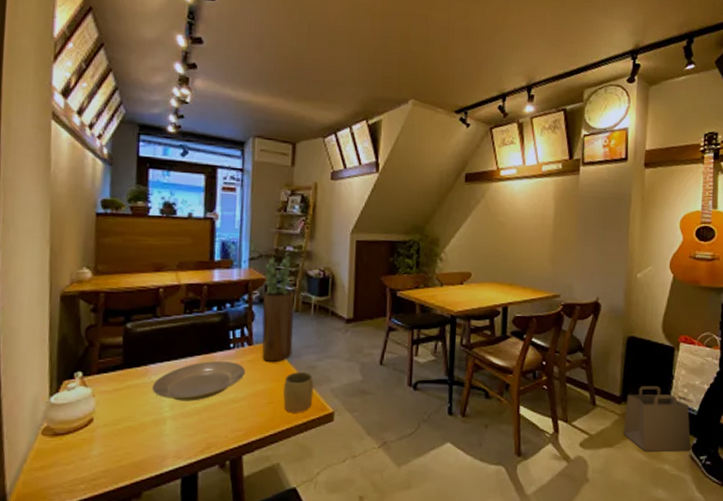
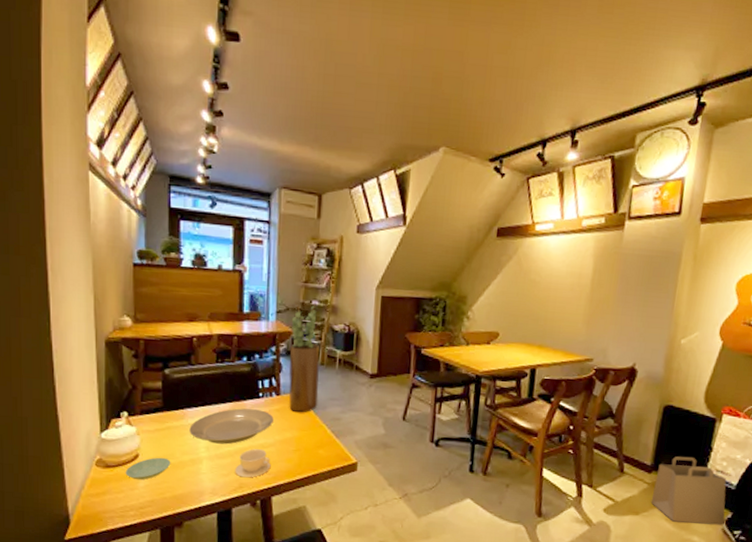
saucer: none [76,420,130,448] -> present [125,457,171,480]
teacup: none [202,404,242,437] -> present [235,449,271,478]
mug: present [283,371,314,413] -> none [309,422,339,462]

